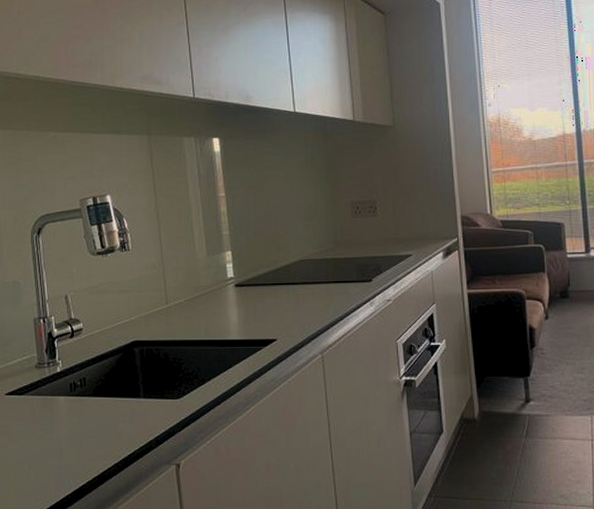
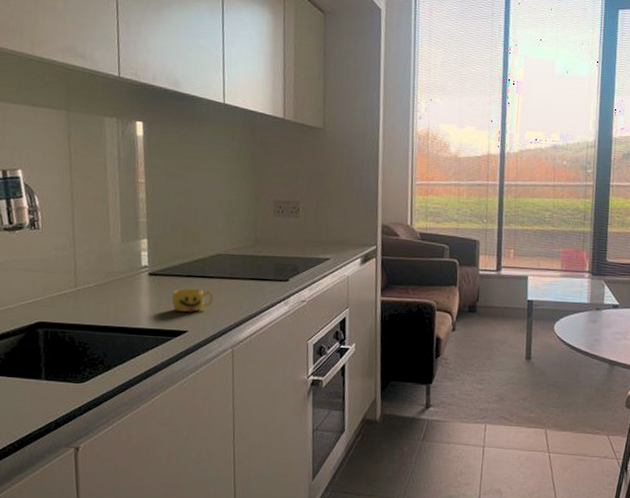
cup: none [259,296,300,320] -> present [171,288,214,312]

